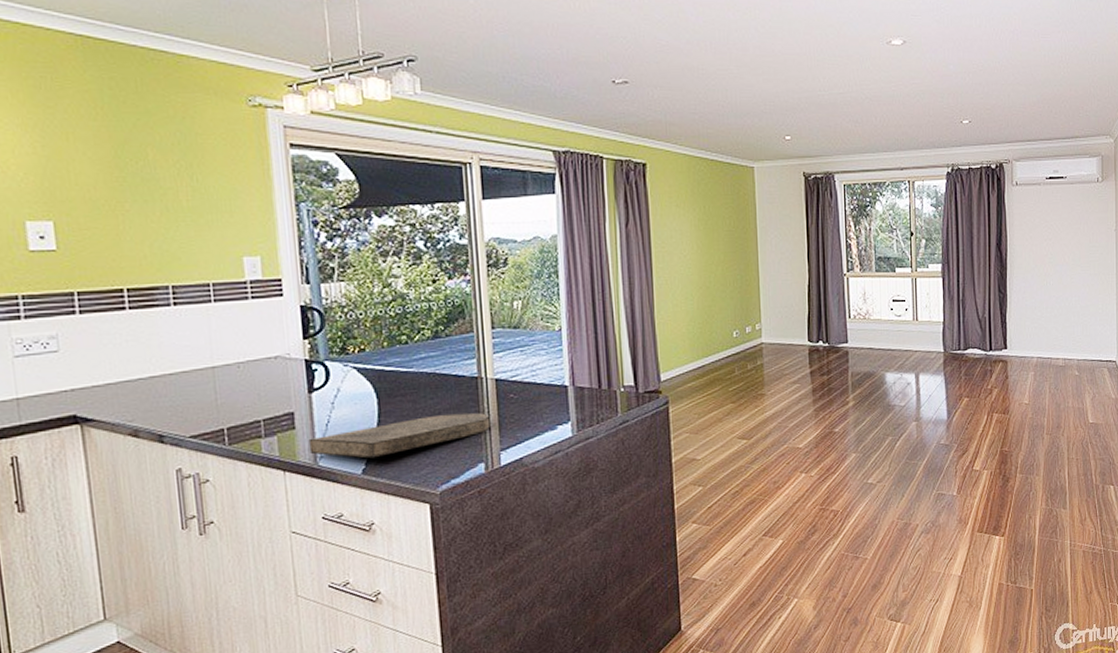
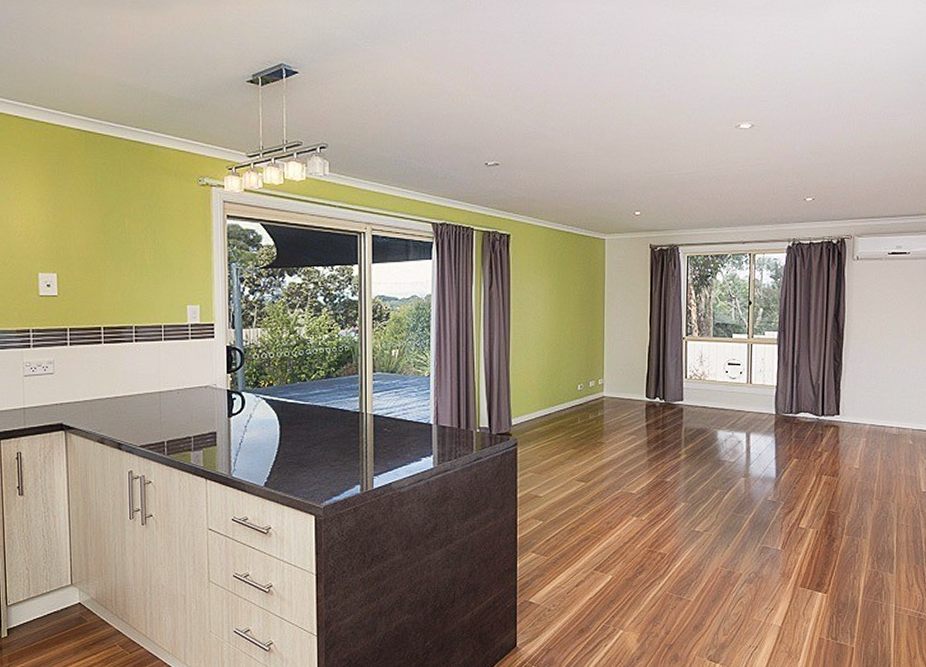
cutting board: present [308,412,491,459] -> none [226,441,367,474]

